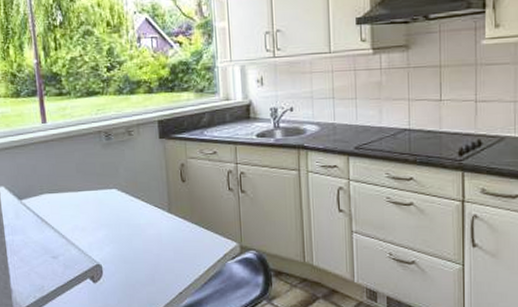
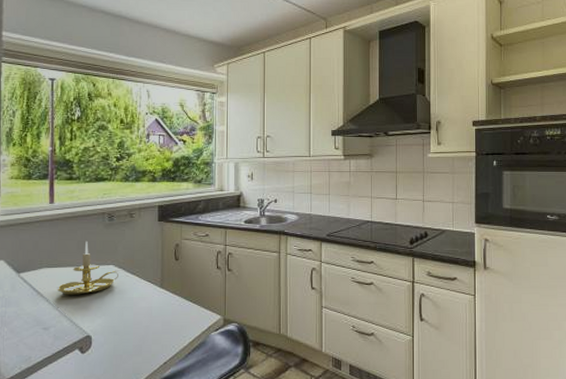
candle holder: none [60,163,127,222] -> present [57,240,123,295]

